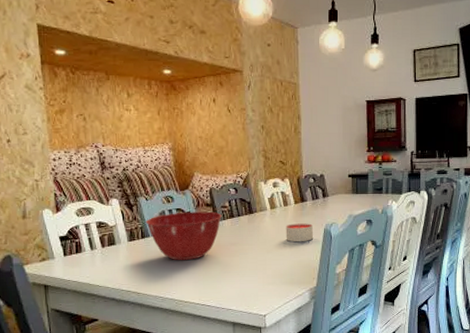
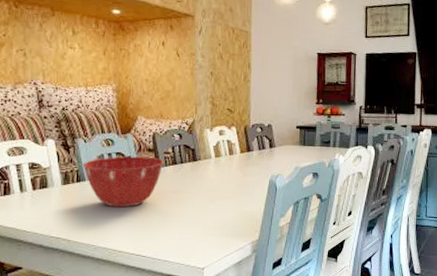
candle: present [285,223,314,243] -> none [229,173,259,193]

